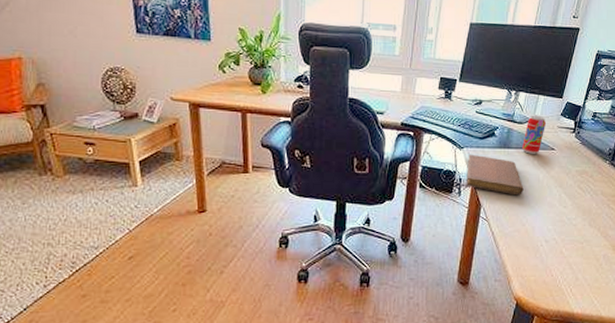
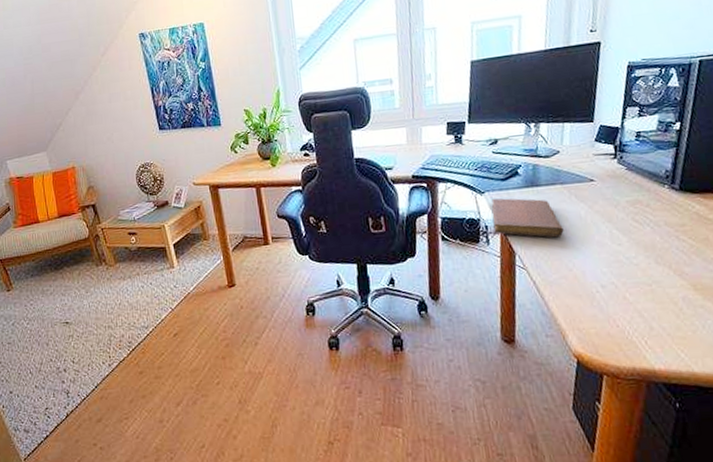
beverage can: present [522,115,546,154] -> none [553,145,578,190]

